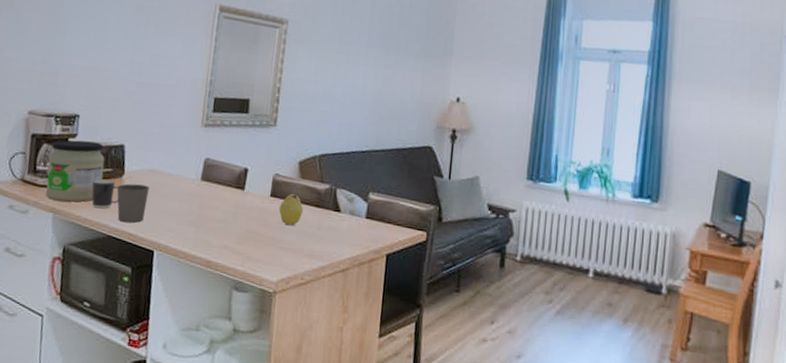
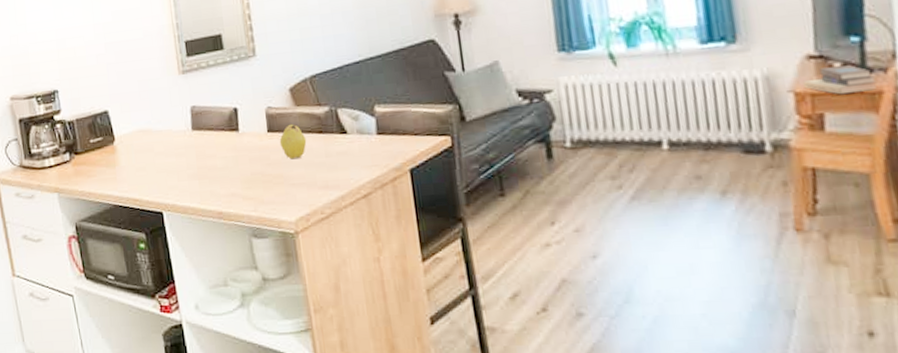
jar: present [46,140,105,202] -> none [39,113,96,180]
mug: present [91,179,119,209] -> none [86,149,116,180]
dixie cup: present [116,183,150,223] -> none [111,147,145,189]
books: none [698,235,747,261] -> present [803,65,877,95]

